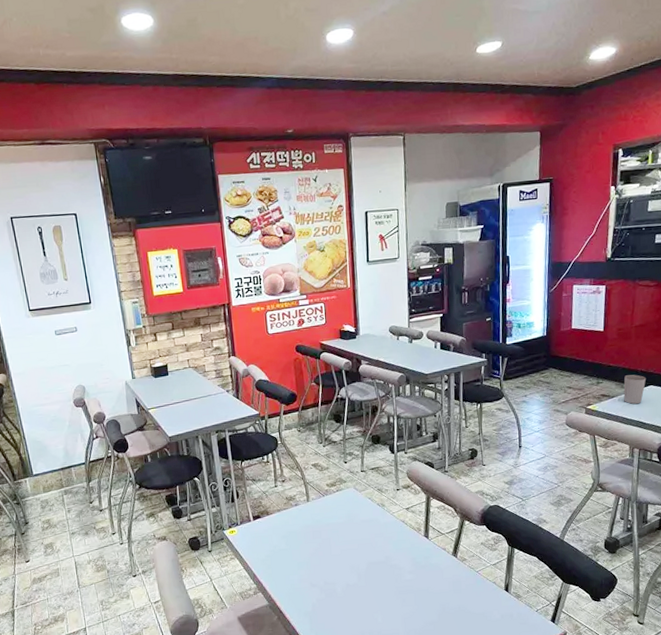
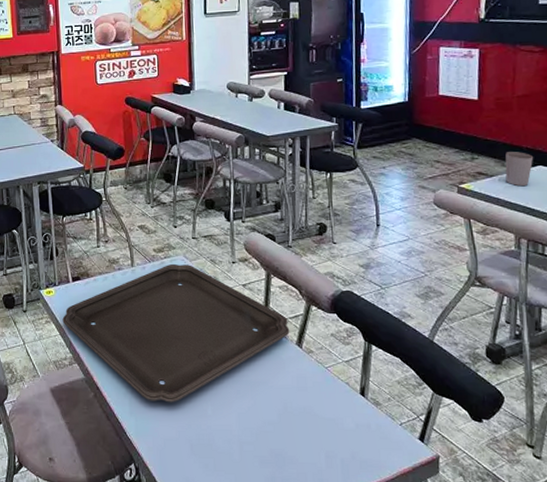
tray: none [245,495,447,617] -> present [62,263,290,403]

